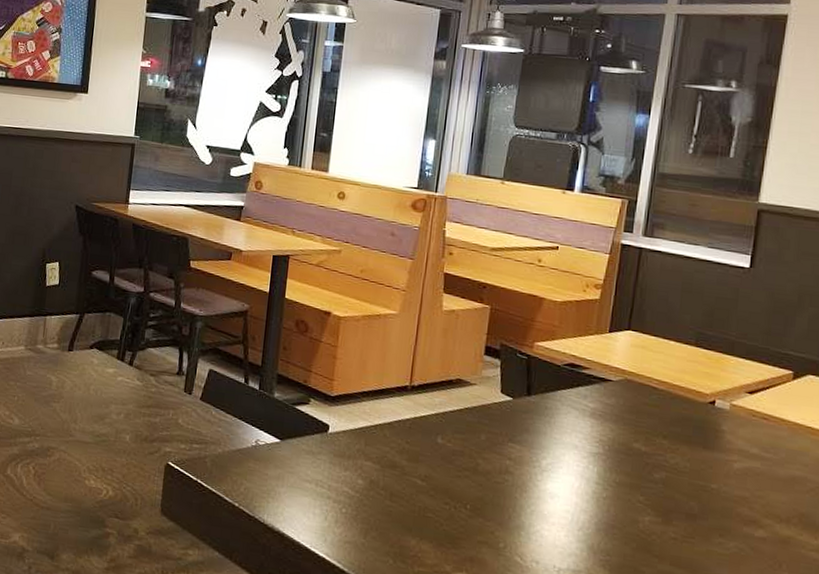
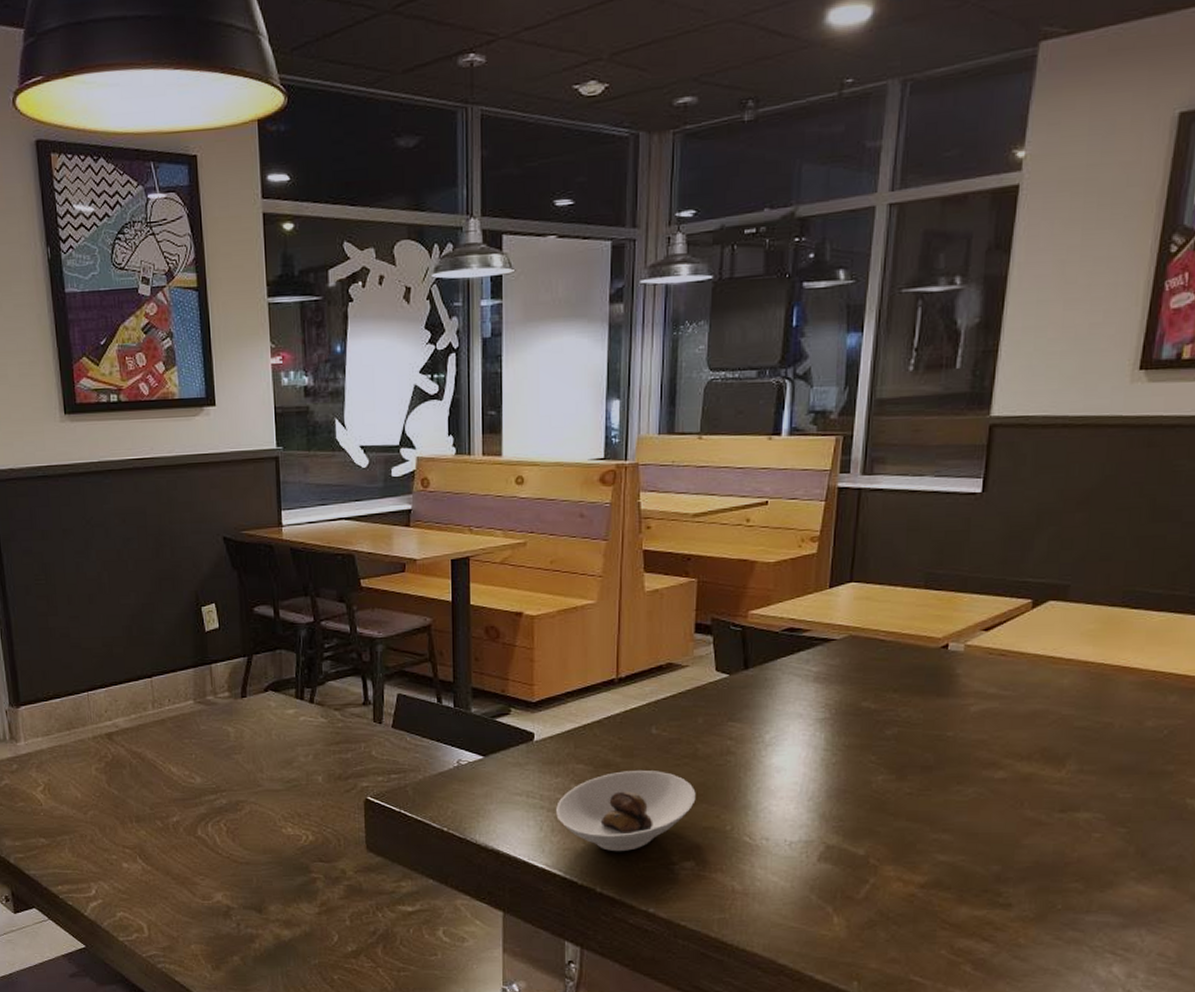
saucer: none [340,474,474,553] -> present [555,769,696,852]

